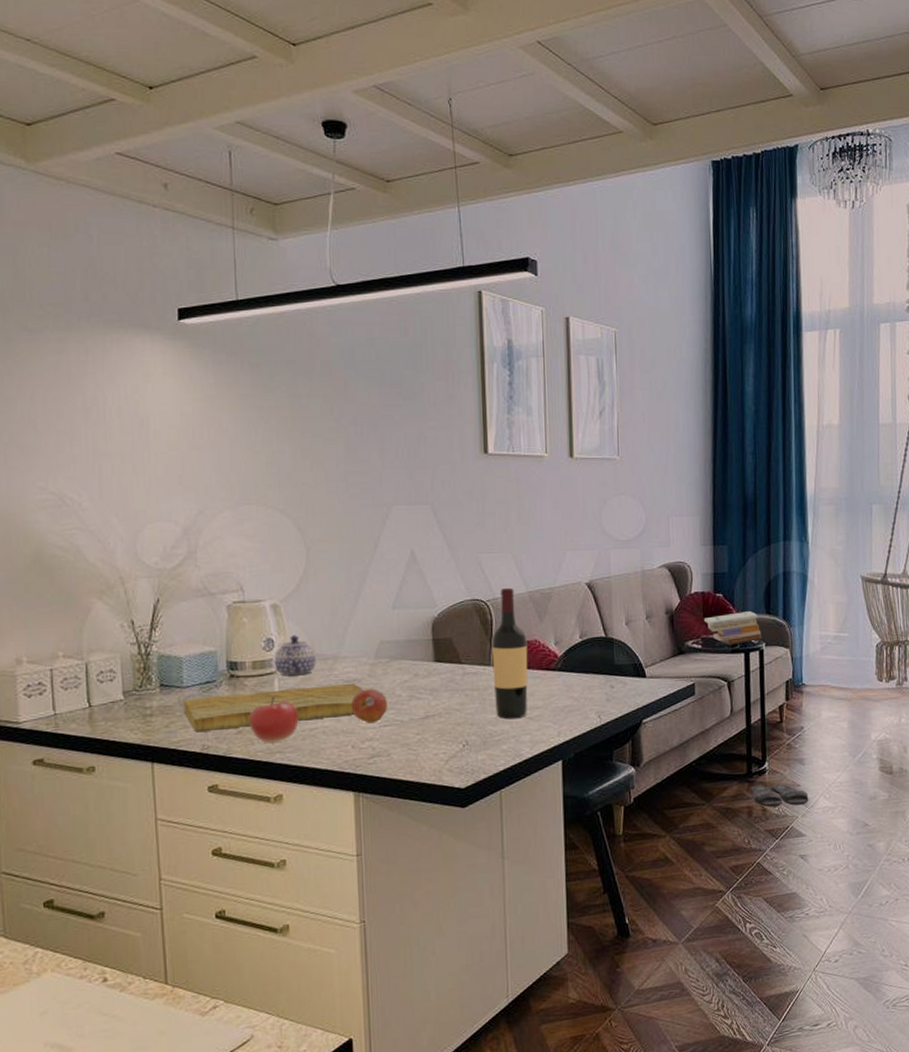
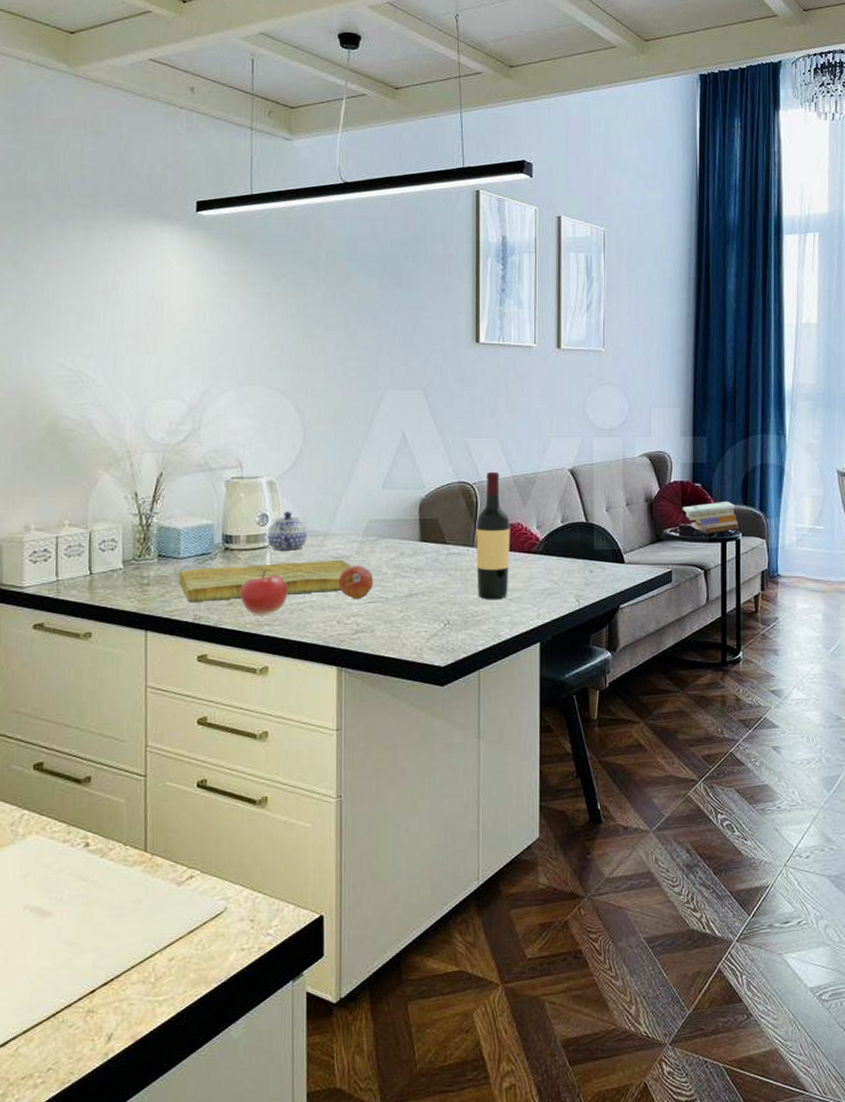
slippers: present [750,784,809,807] -> none [724,674,782,697]

